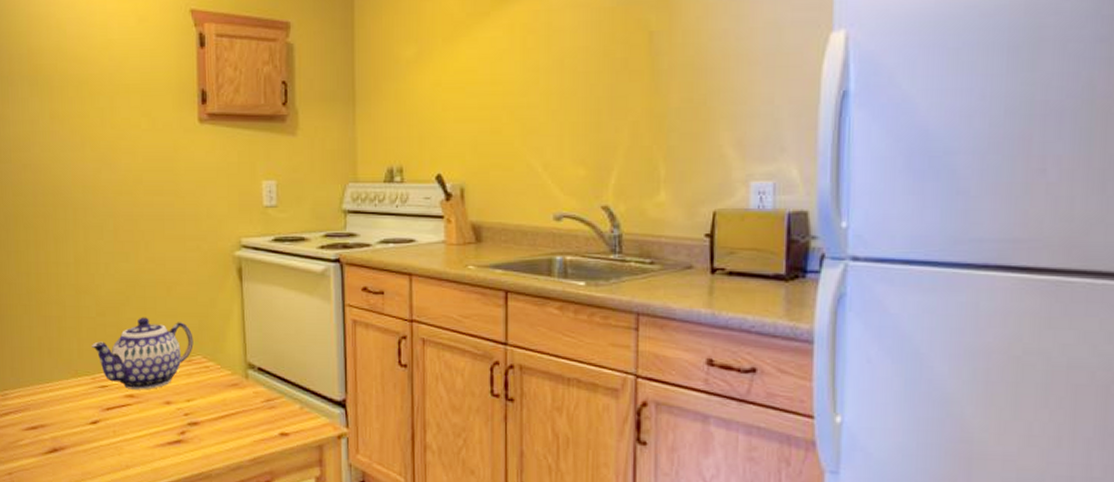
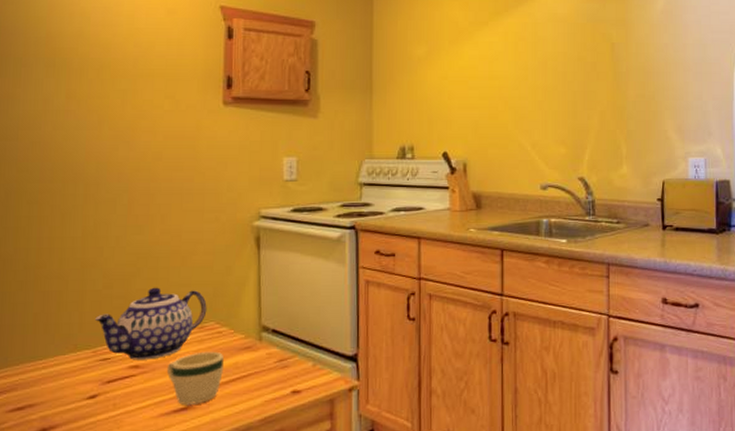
mug: none [159,385,212,438] -> present [166,351,223,405]

